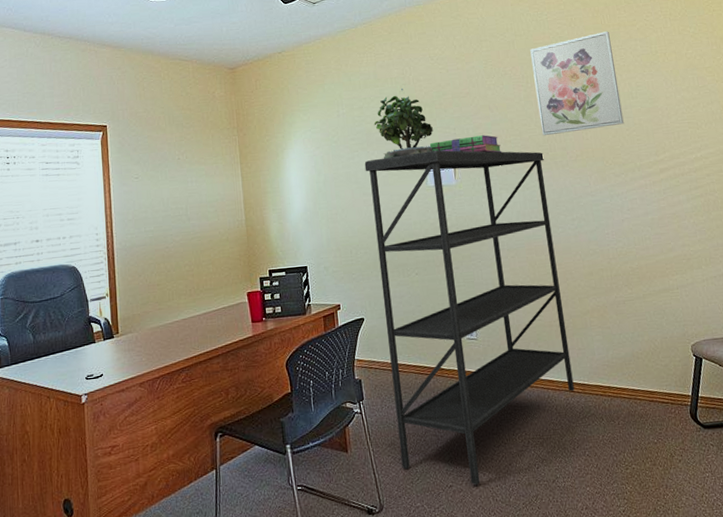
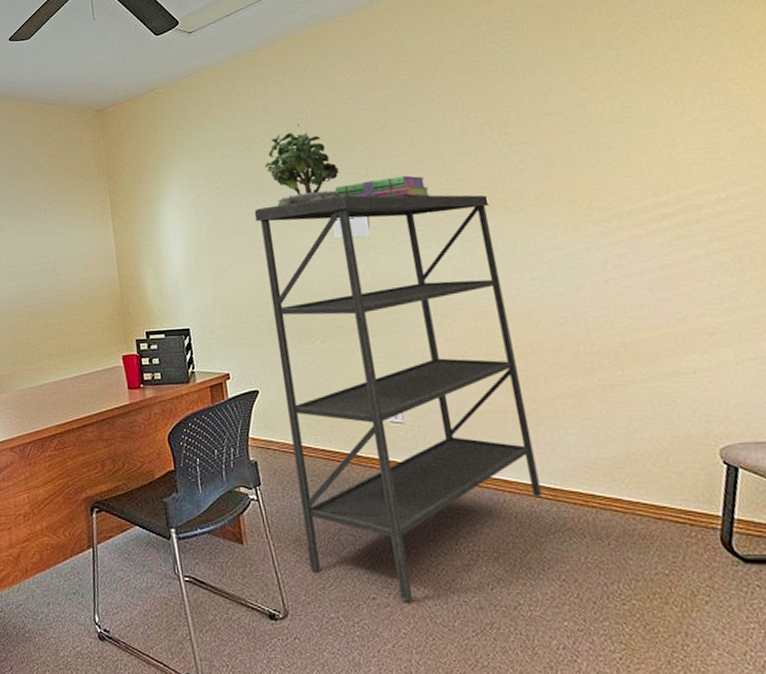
wall art: present [530,31,624,136] -> none [465,39,605,175]

